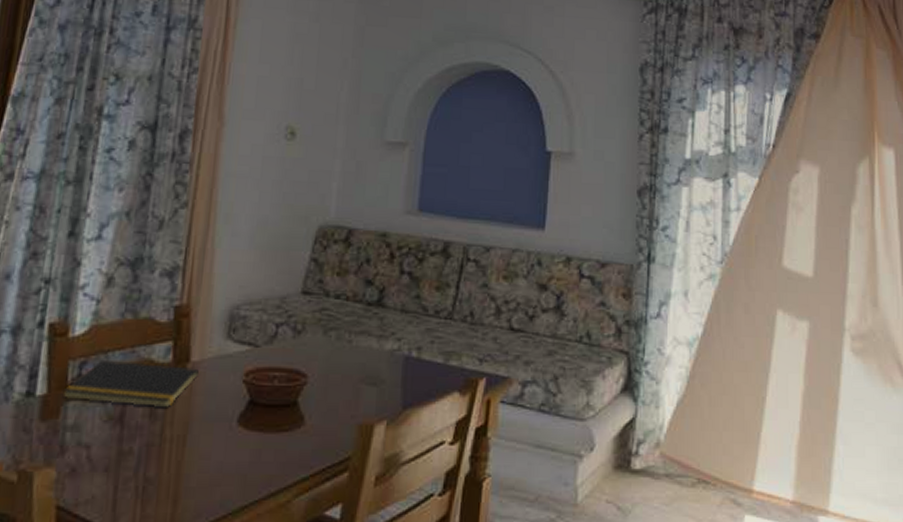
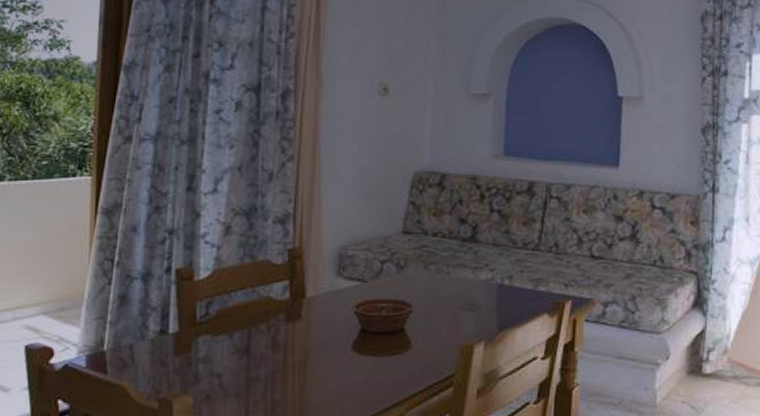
notepad: present [62,359,200,408] -> none [193,299,315,340]

